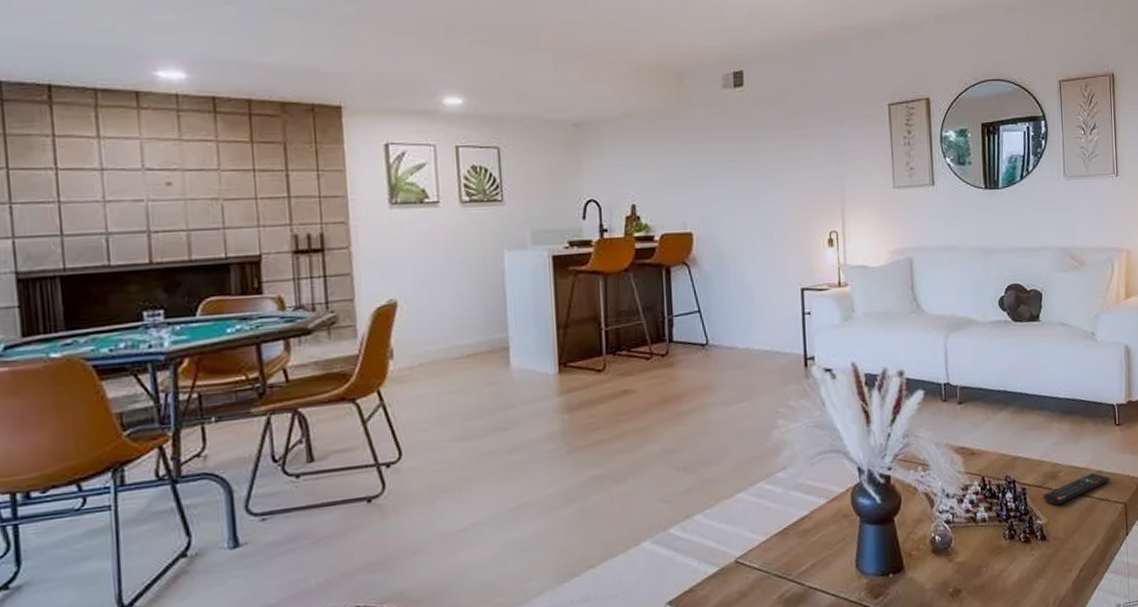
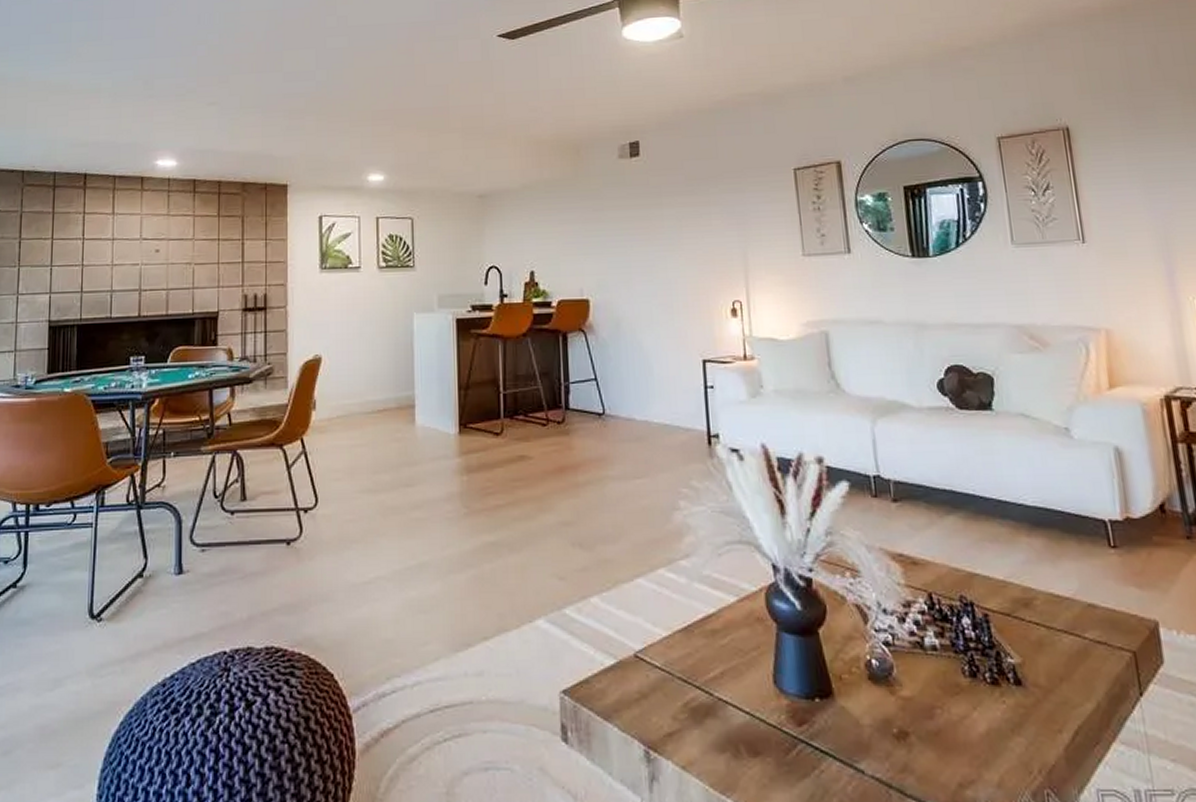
remote control: present [1043,472,1111,505] -> none [1013,605,1110,642]

